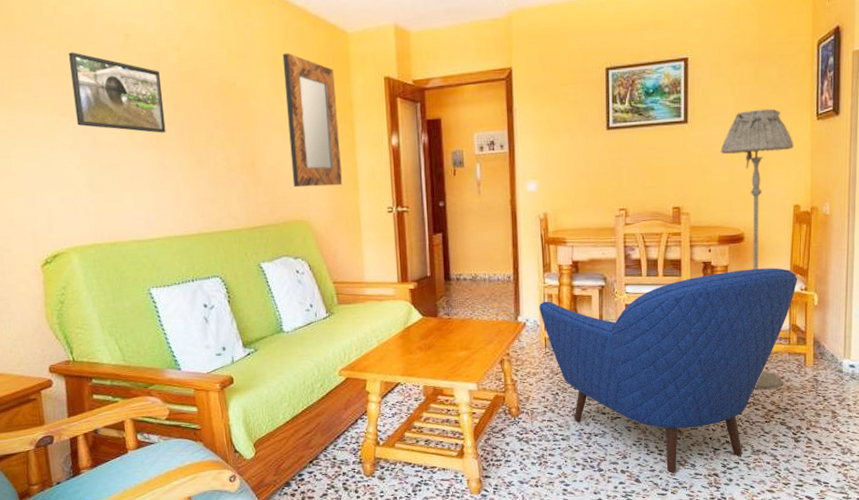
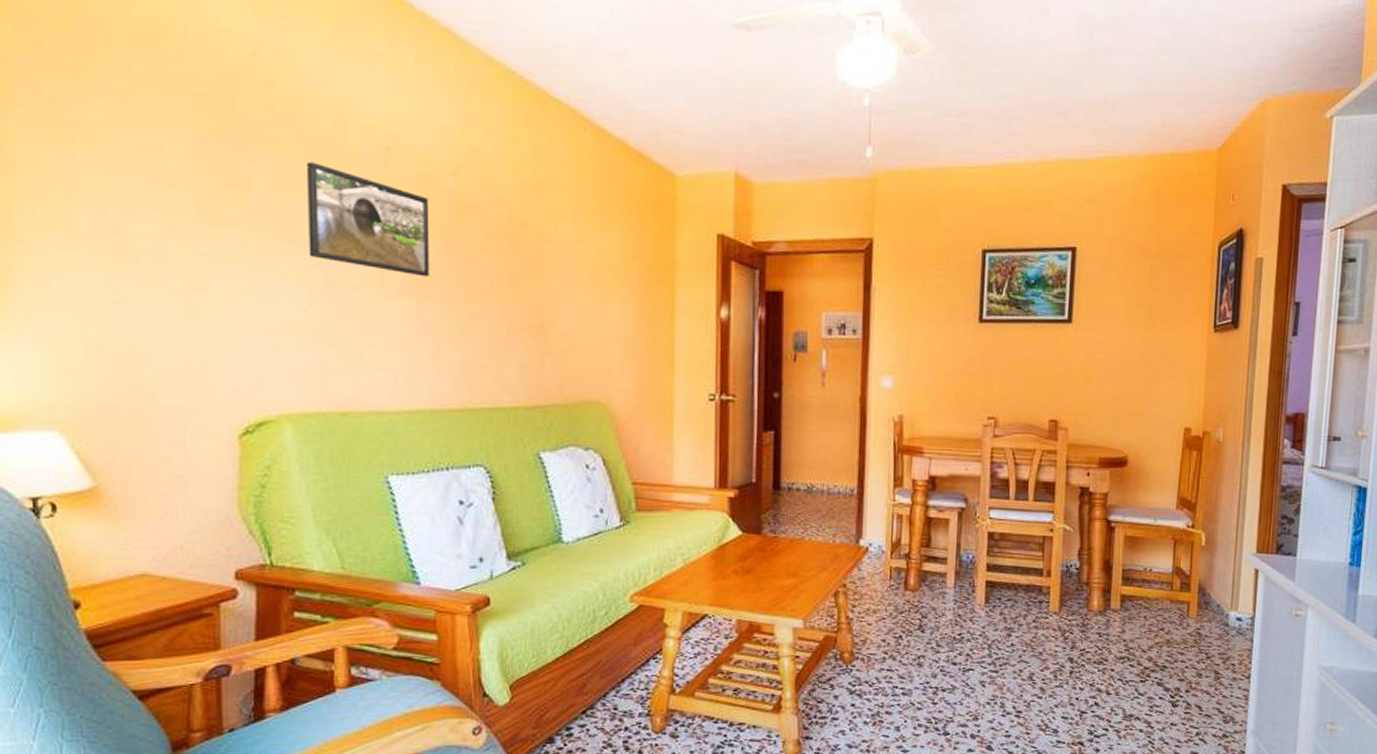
home mirror: present [282,53,342,188] -> none [591,192,656,362]
armchair: present [539,267,798,473] -> none [886,499,1185,740]
floor lamp: present [720,108,794,390] -> none [1106,314,1188,643]

